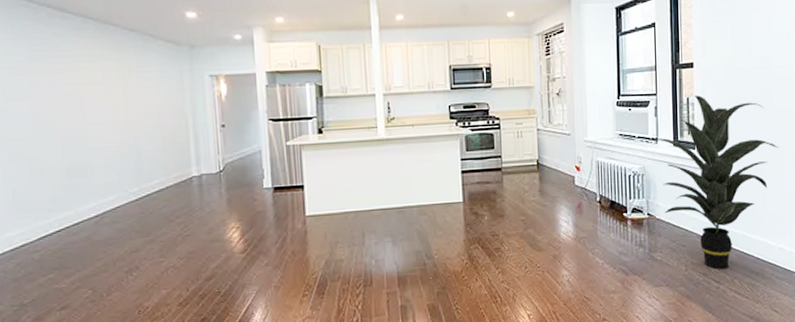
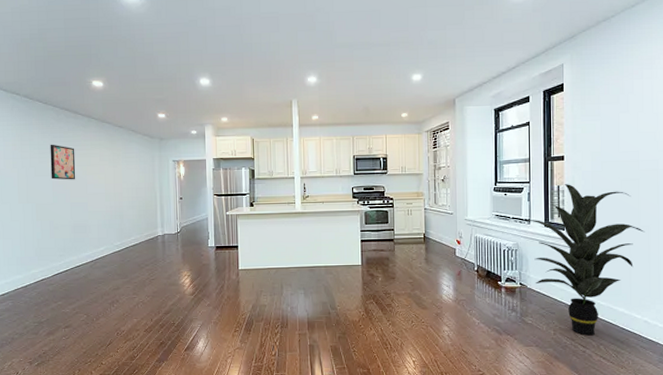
wall art: none [25,54,68,105] -> present [50,144,76,180]

